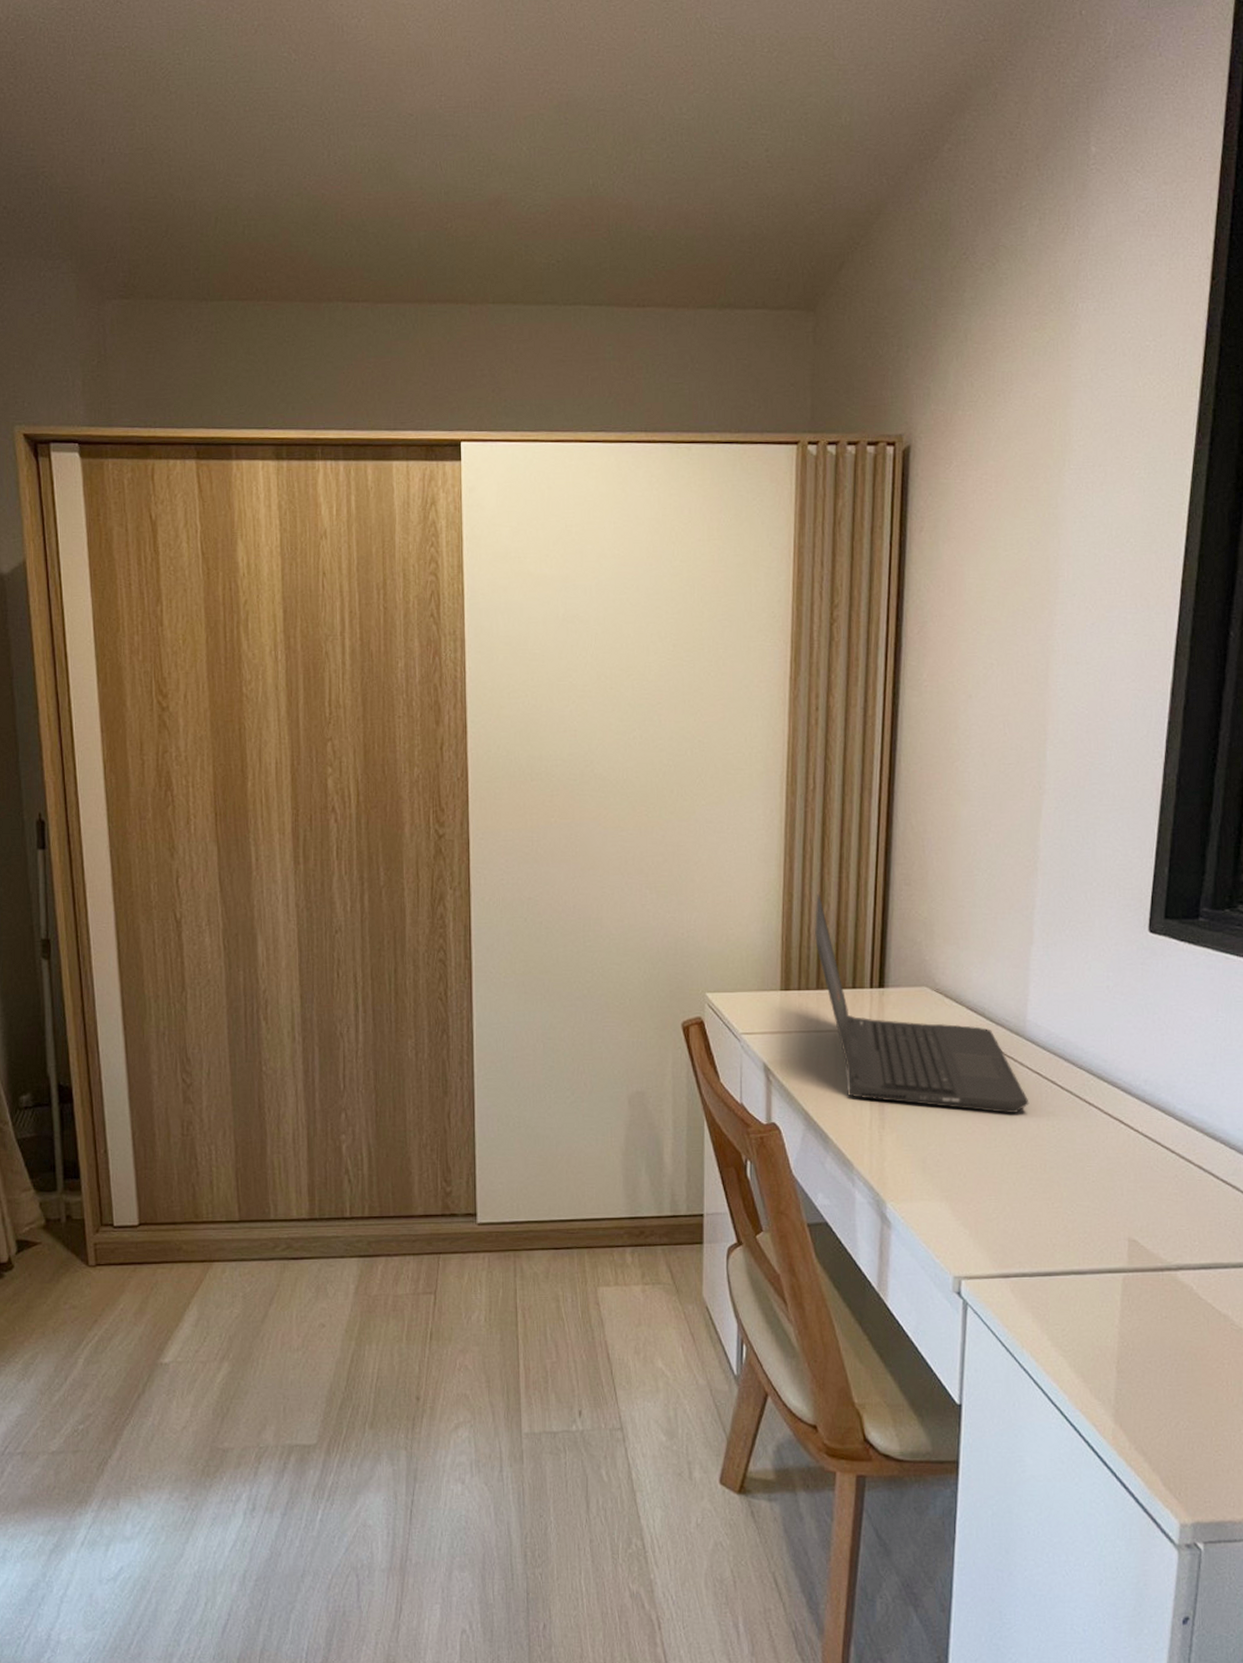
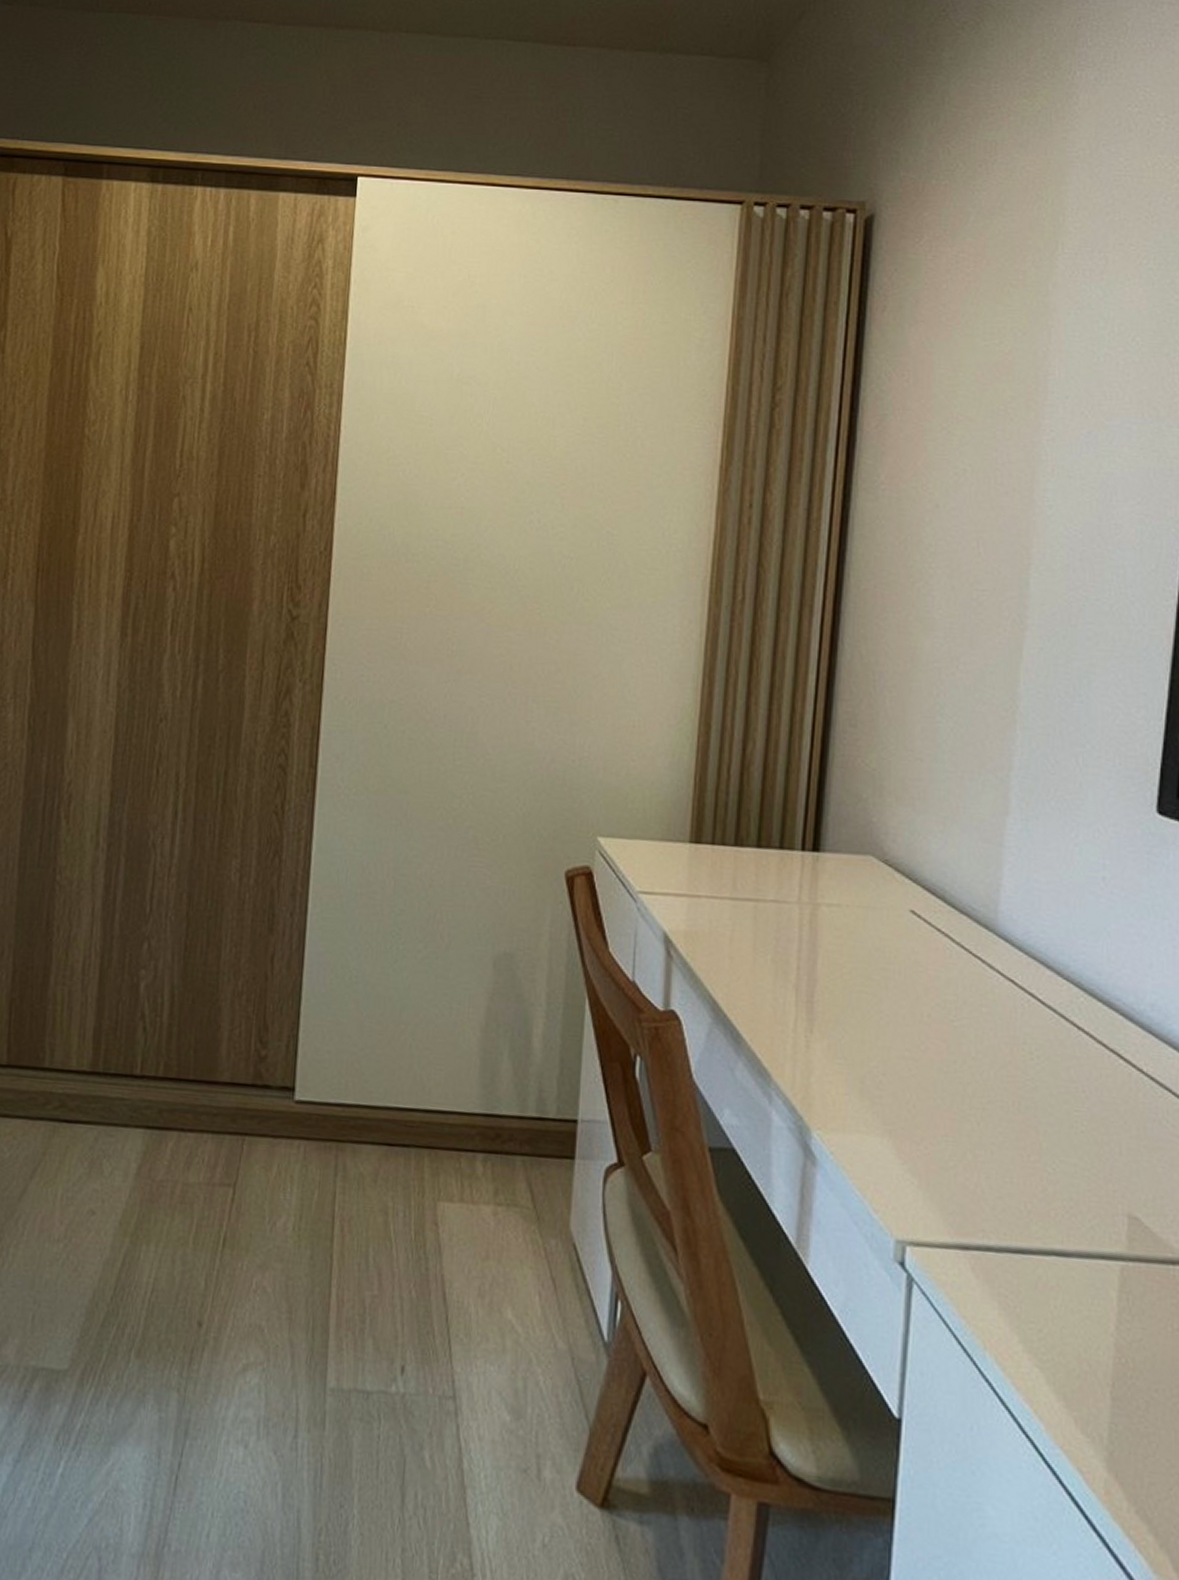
laptop computer: present [815,894,1029,1113] -> none [736,728,1000,1030]

